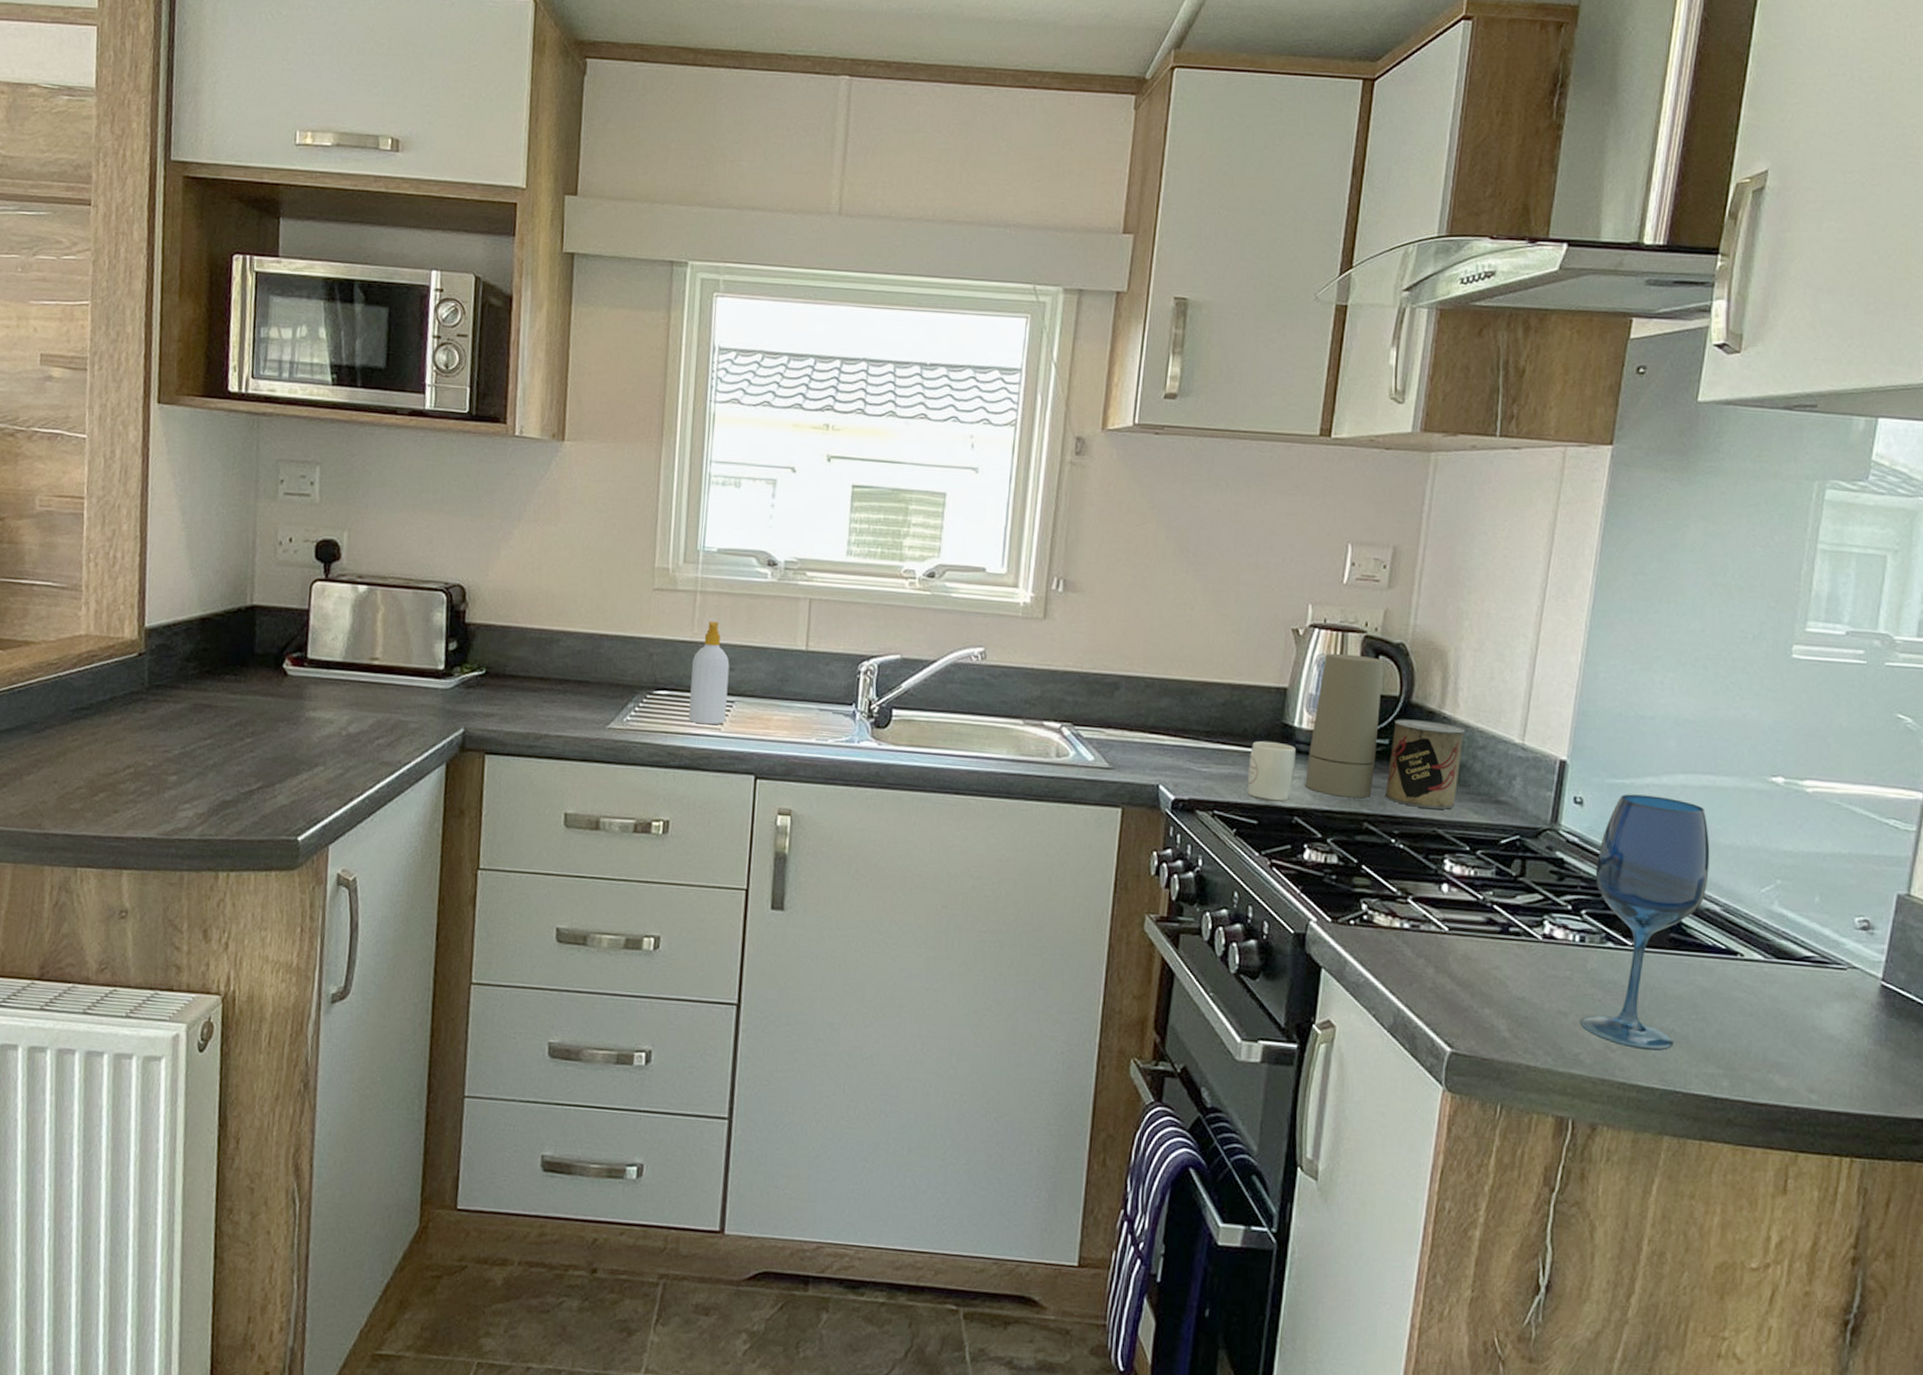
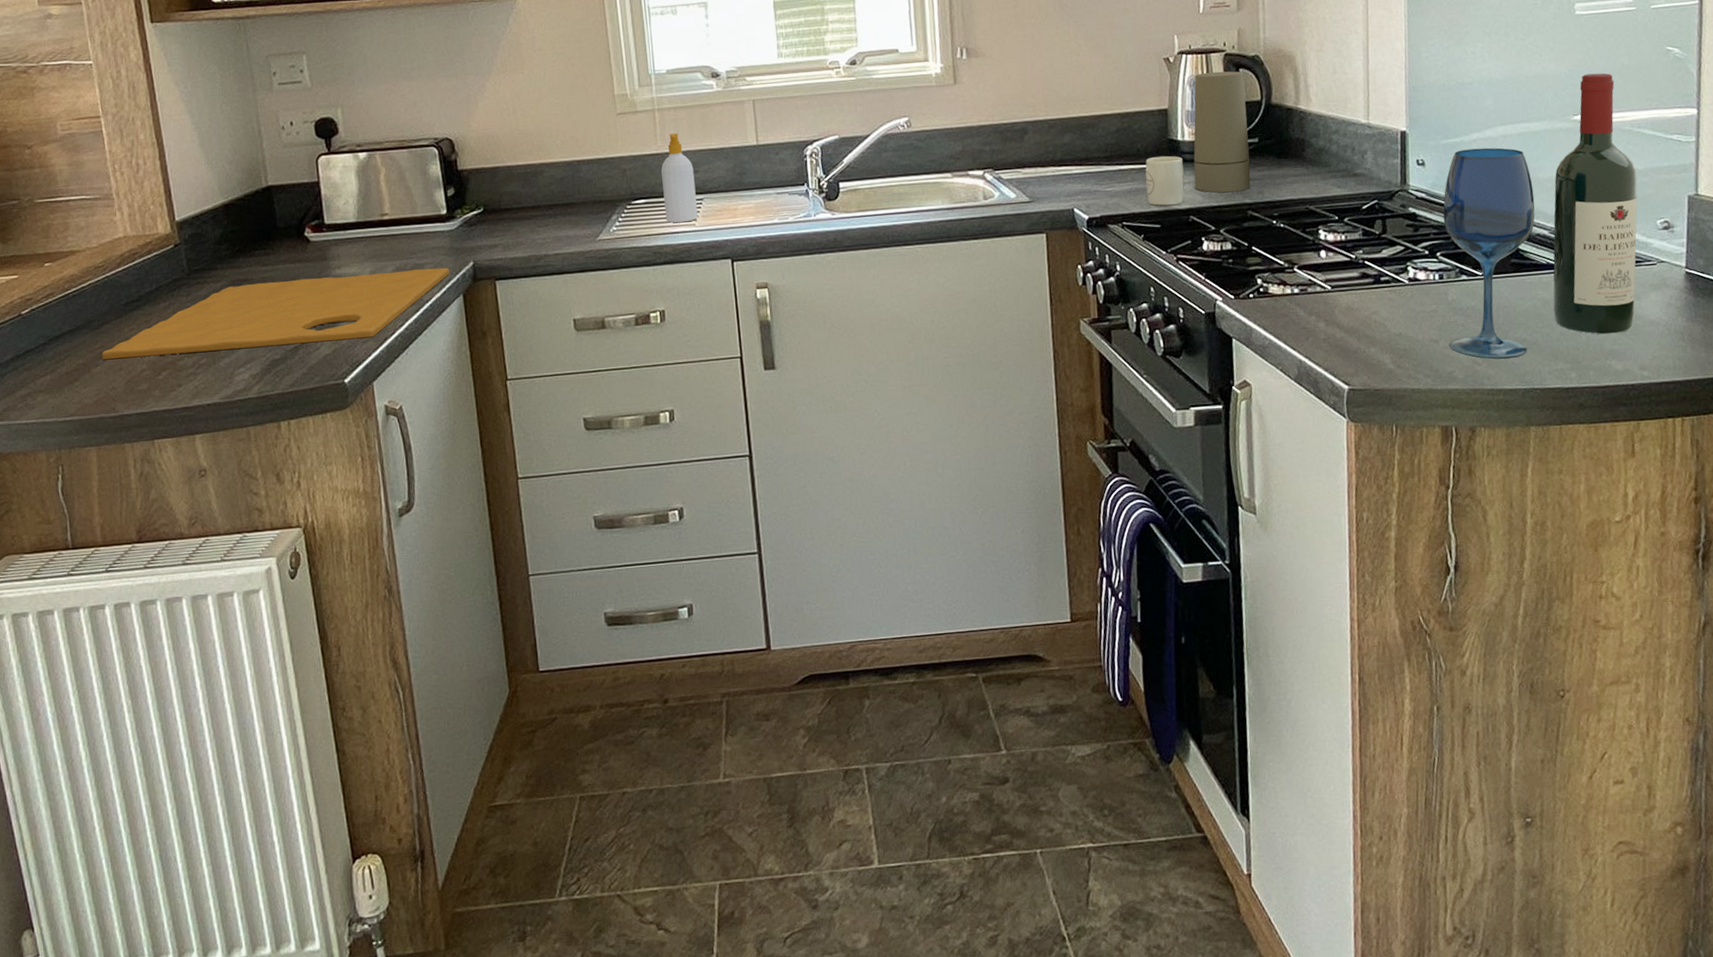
cutting board: none [37,710,437,795] -> present [101,267,450,360]
tin can: present [1384,719,1465,810] -> none [1260,116,1320,191]
wine bottle: none [1712,730,1839,1044] -> present [1553,73,1638,334]

